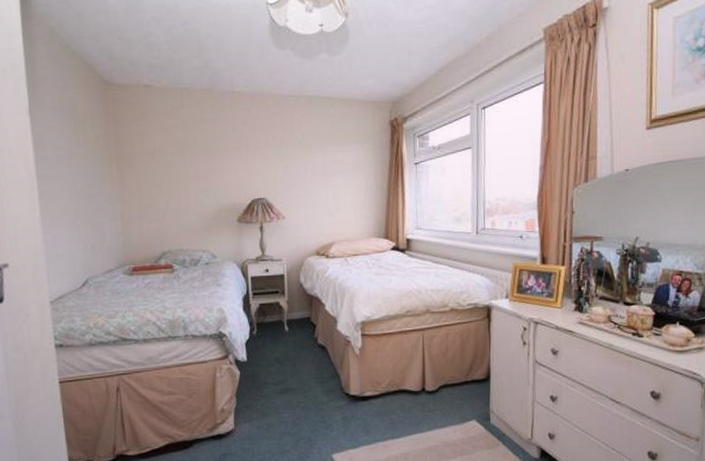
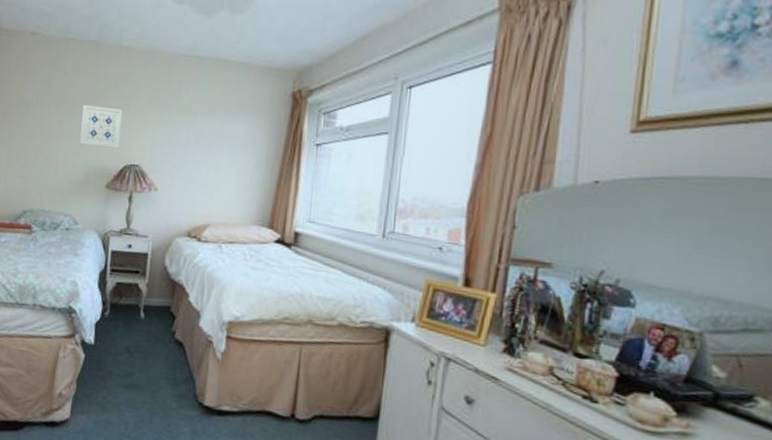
wall art: none [206,148,244,186] -> present [80,104,122,148]

